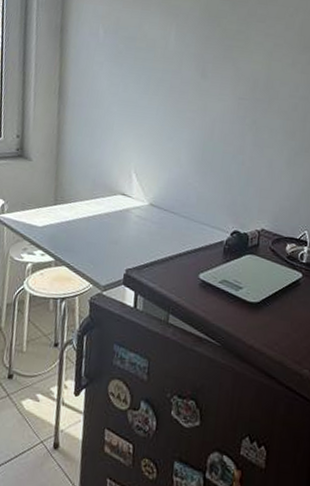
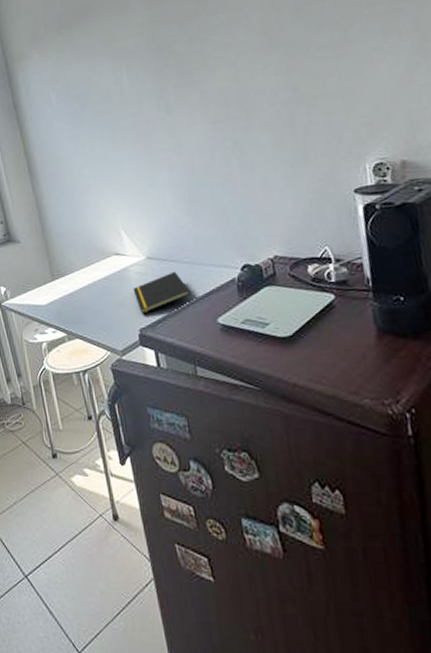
notepad: none [129,222,182,256] -> present [133,271,191,314]

